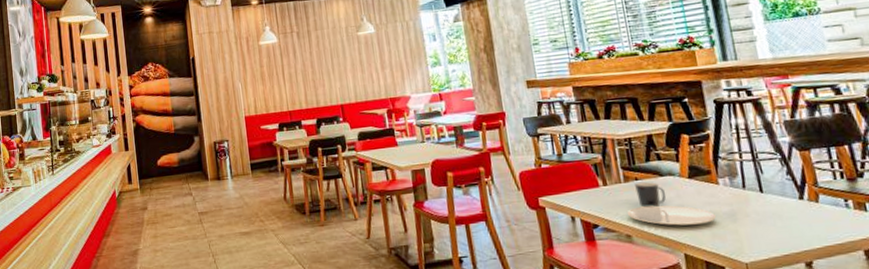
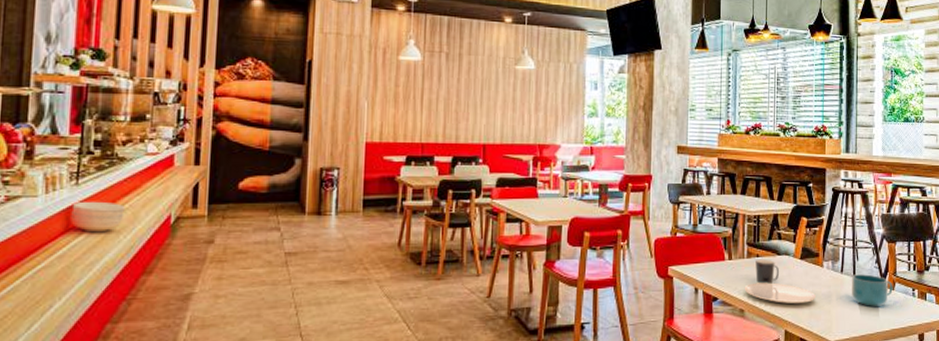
bowl: none [52,185,86,209] -> present [70,201,125,233]
cup: none [758,187,817,223] -> present [852,274,893,306]

